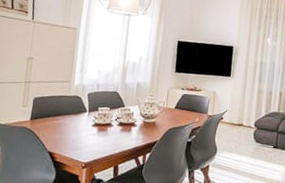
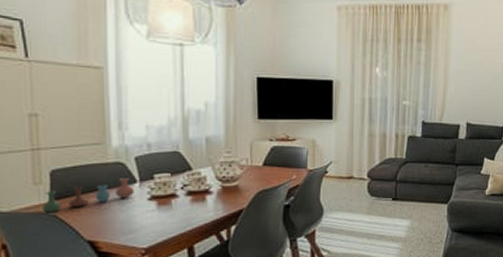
vase: none [25,108,84,129] -> present [42,178,134,213]

